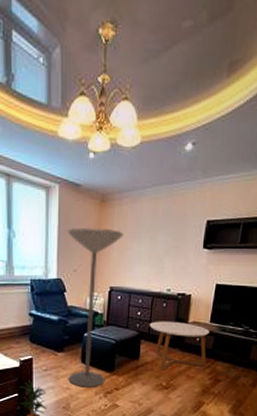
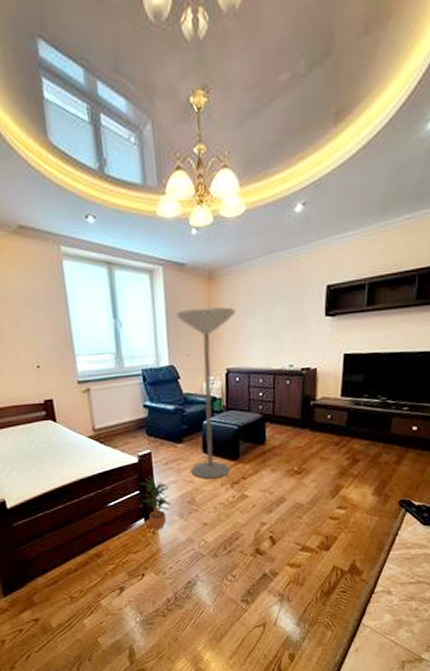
coffee table: present [149,321,210,370] -> none [273,399,341,454]

